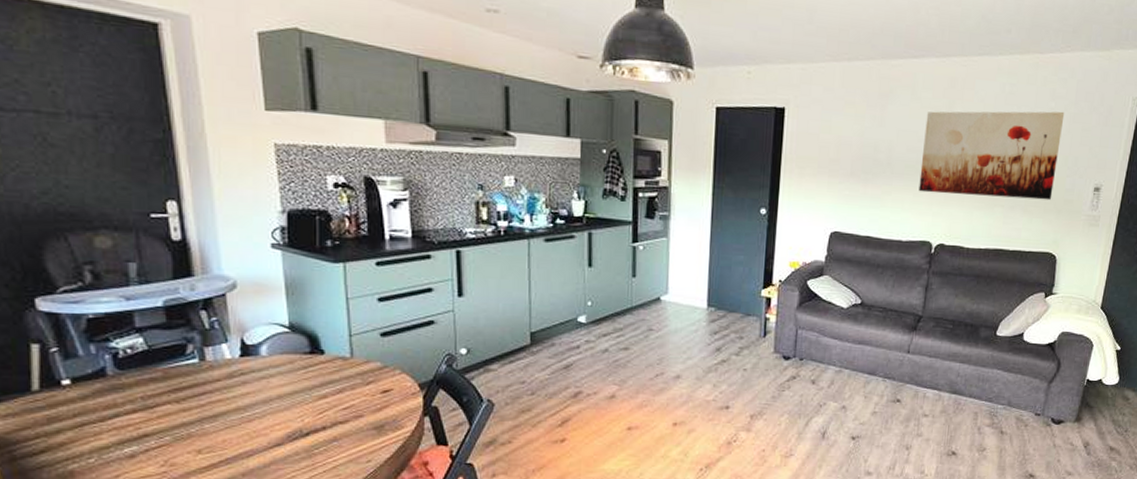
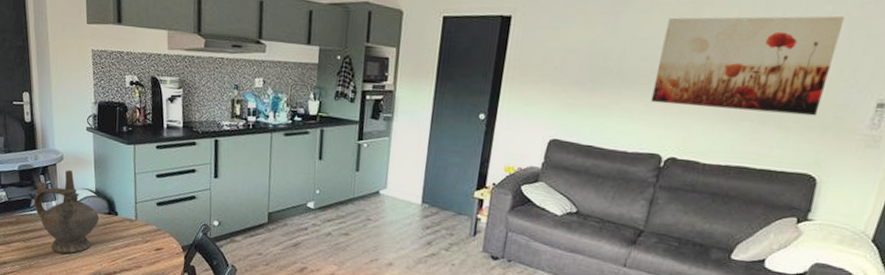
ceremonial vessel: none [190,300,296,412] -> present [34,169,99,254]

